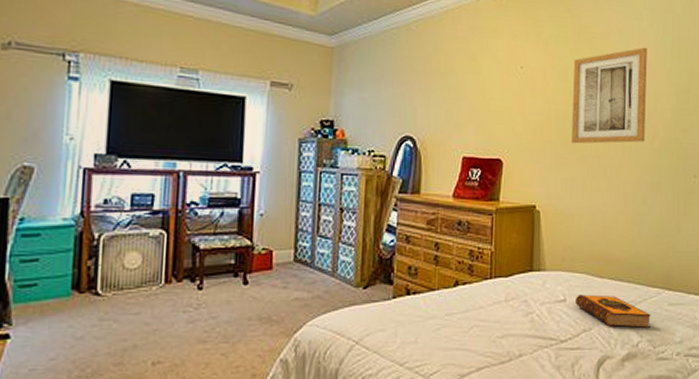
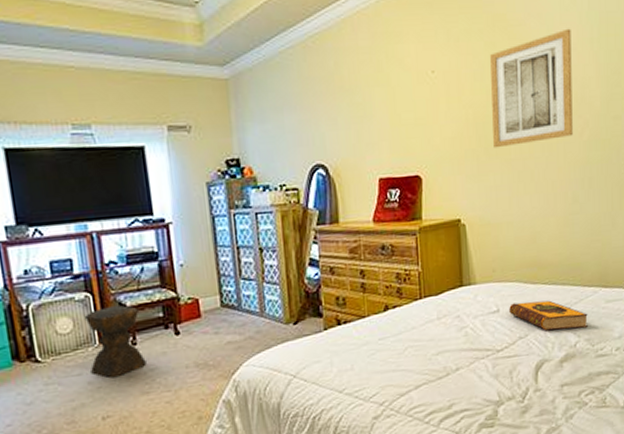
stool: none [150,247,212,320] -> present [85,305,147,377]

